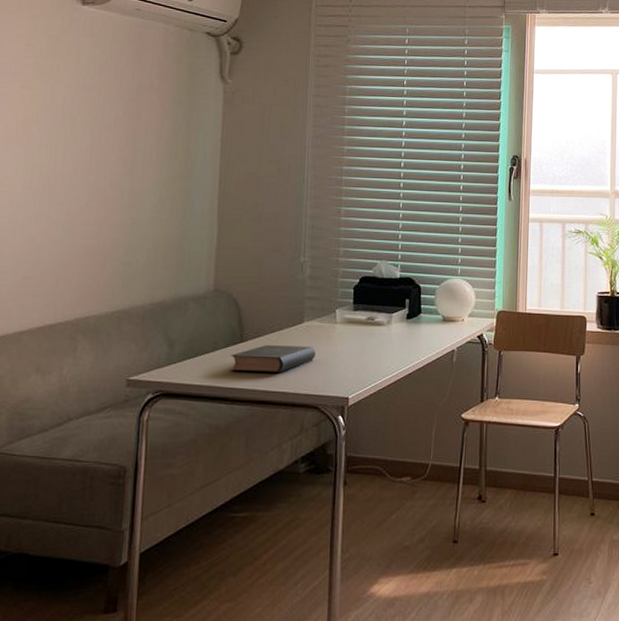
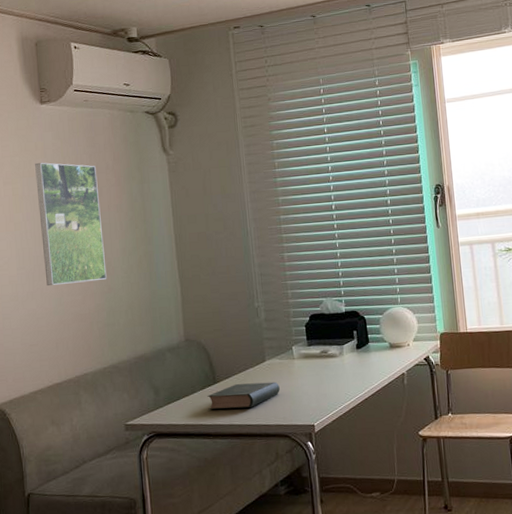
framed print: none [56,69,138,212] -> present [35,162,107,286]

